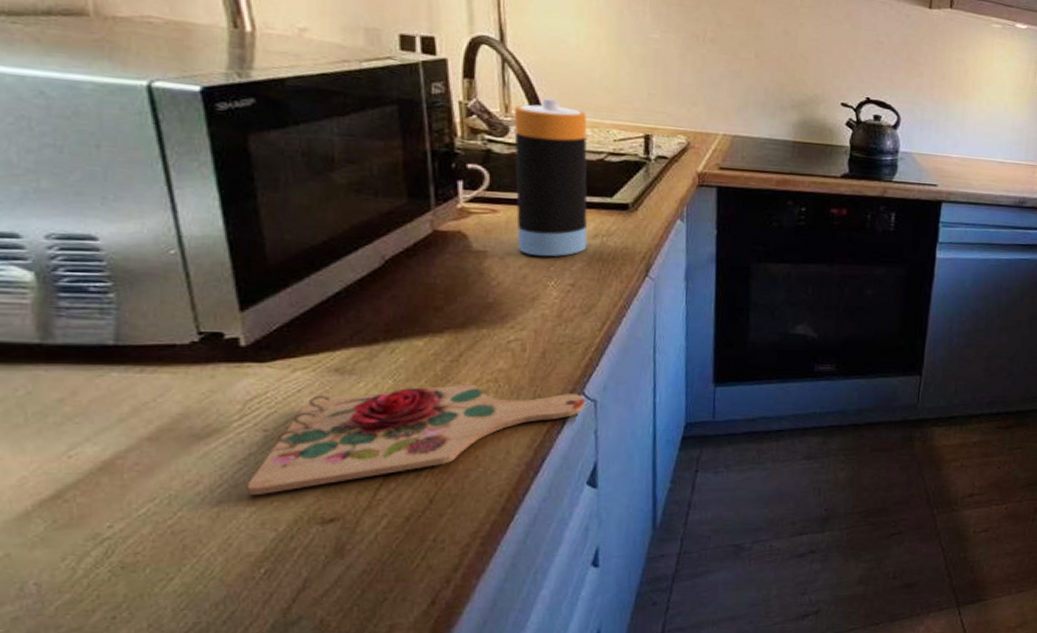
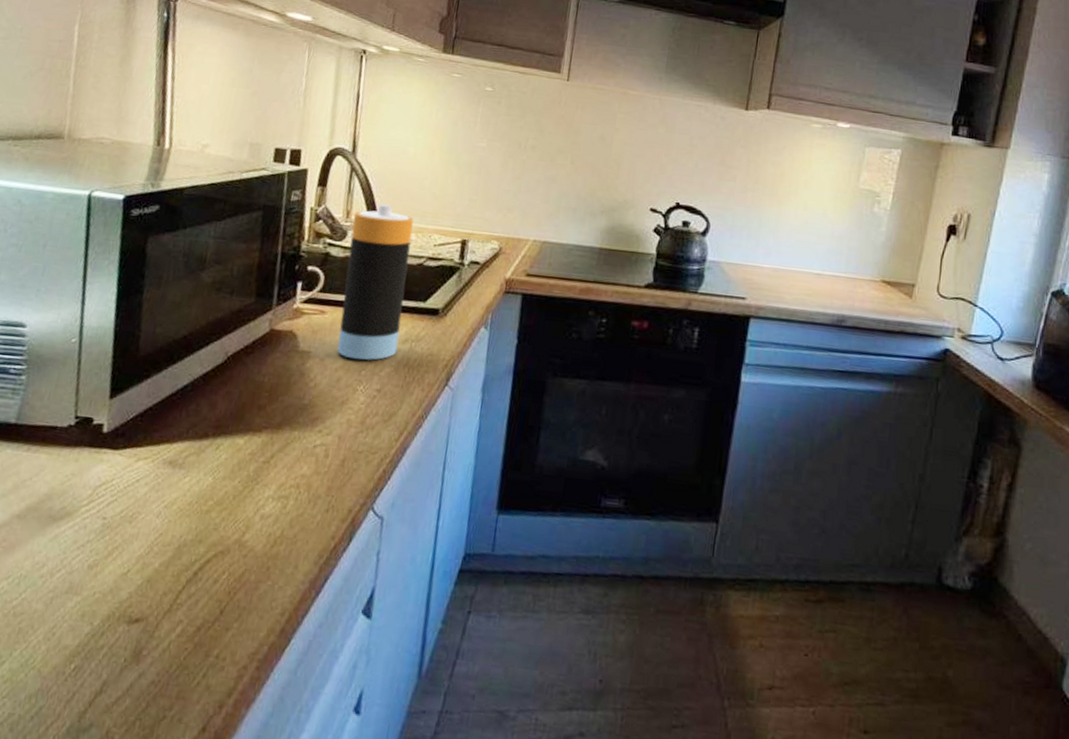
cutting board: present [246,384,586,495] -> none [78,486,374,585]

